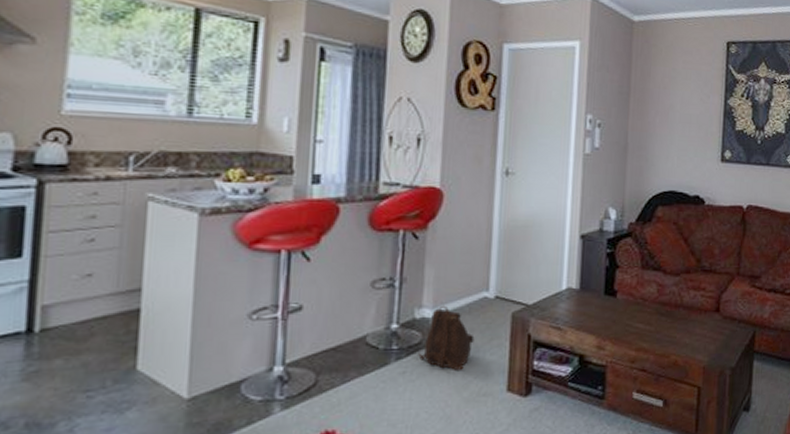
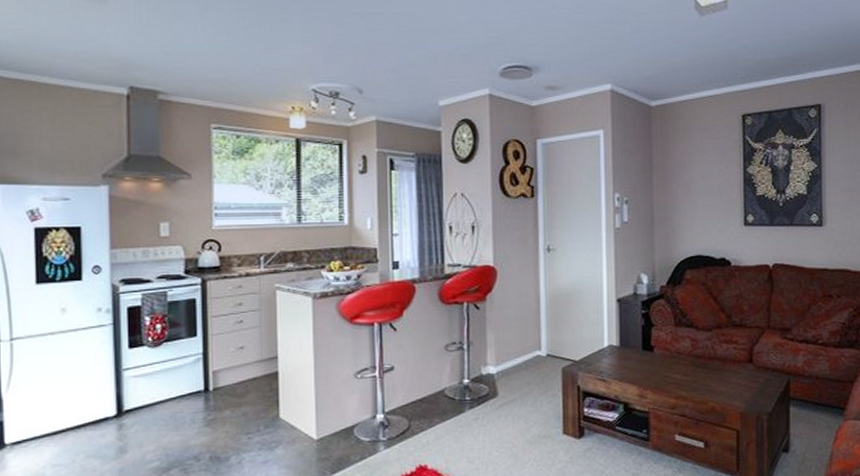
backpack: present [418,305,475,370] -> none [487,363,532,417]

